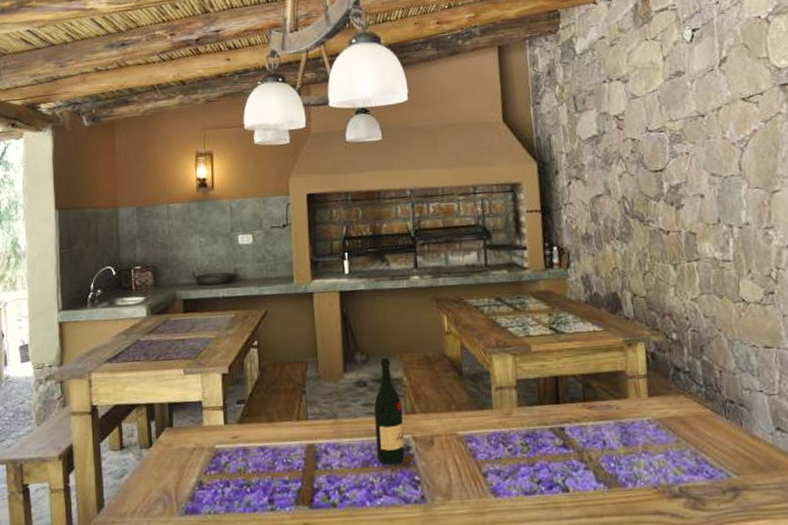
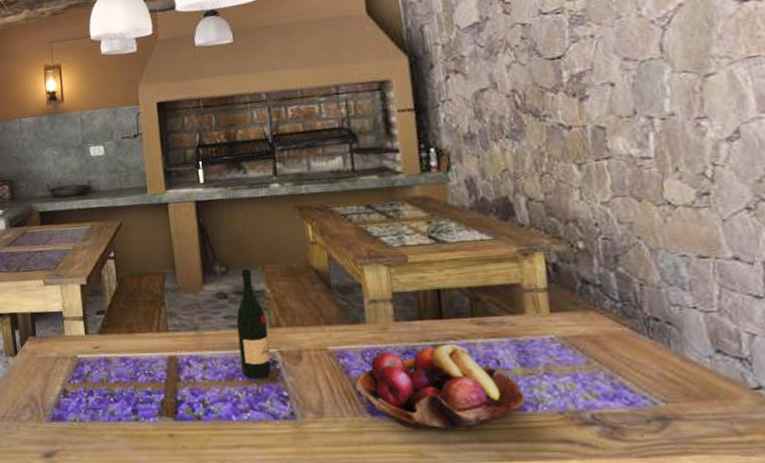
fruit basket: none [482,426,627,509] -> present [356,343,527,431]

